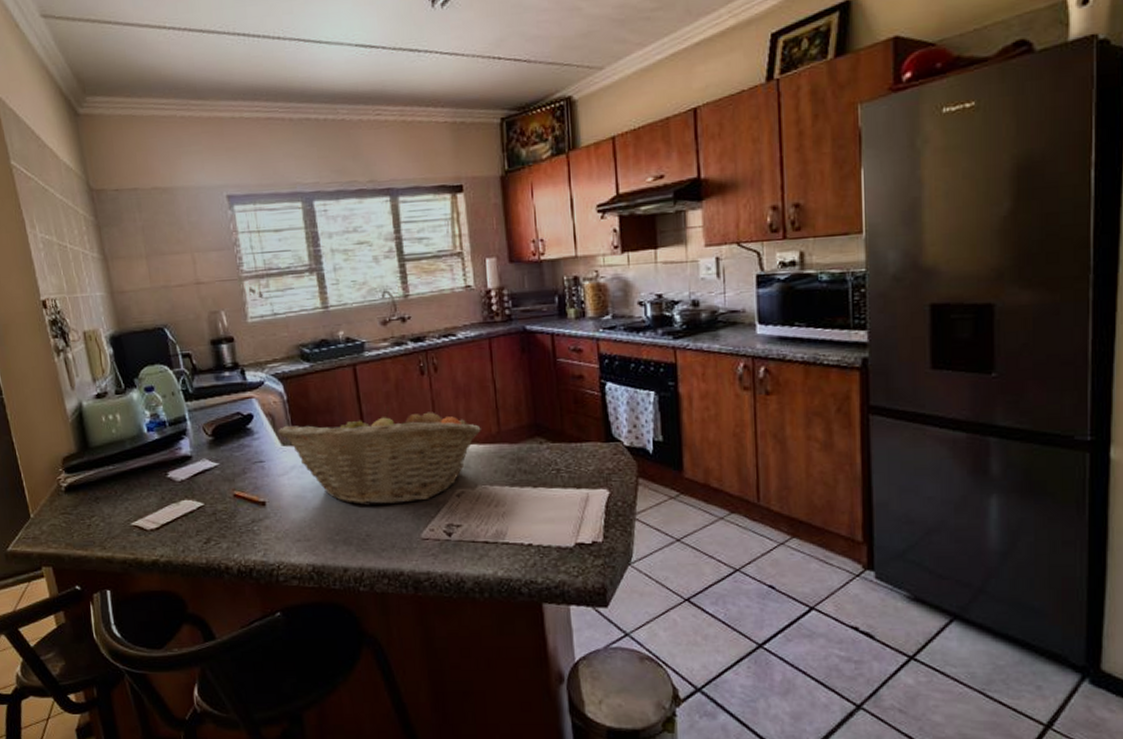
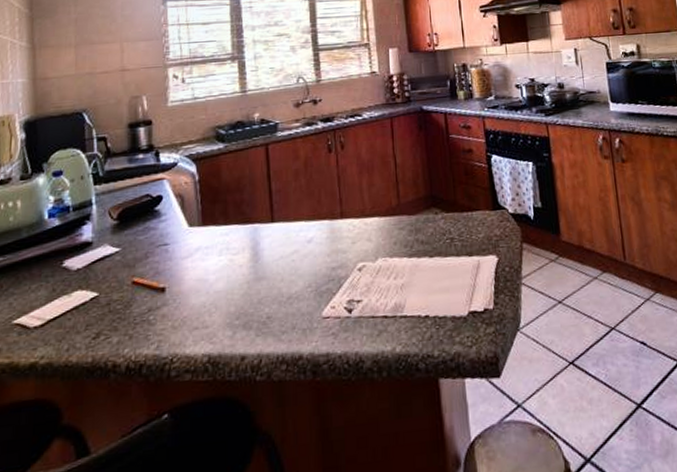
fruit basket: present [278,407,481,506] -> none [186,184,382,286]

